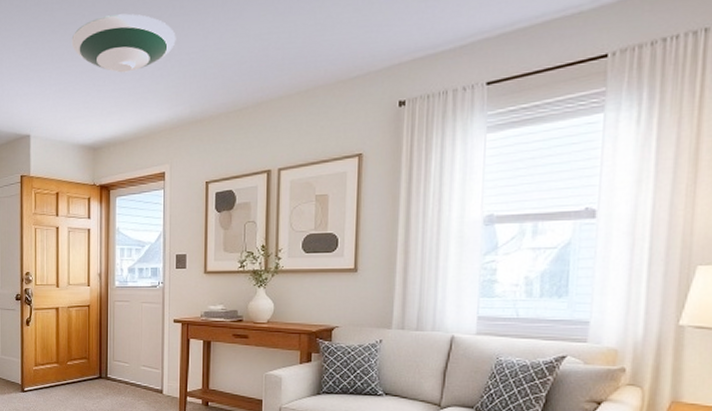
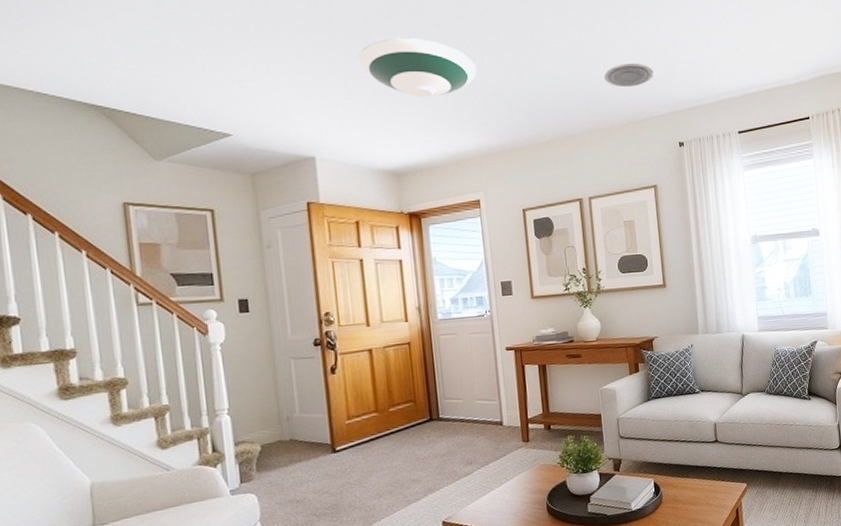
recessed light: none [313,9,378,41] -> present [603,64,654,88]

